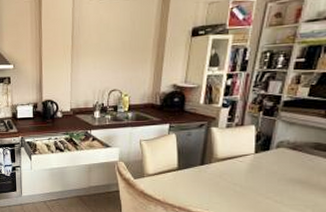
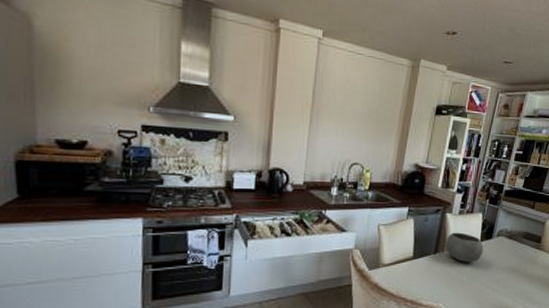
bowl: none [212,145,259,173] -> present [445,232,484,262]

